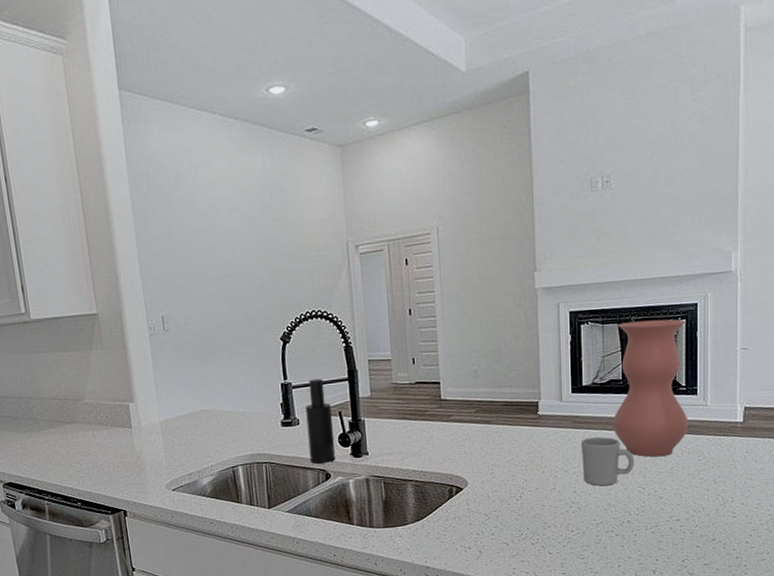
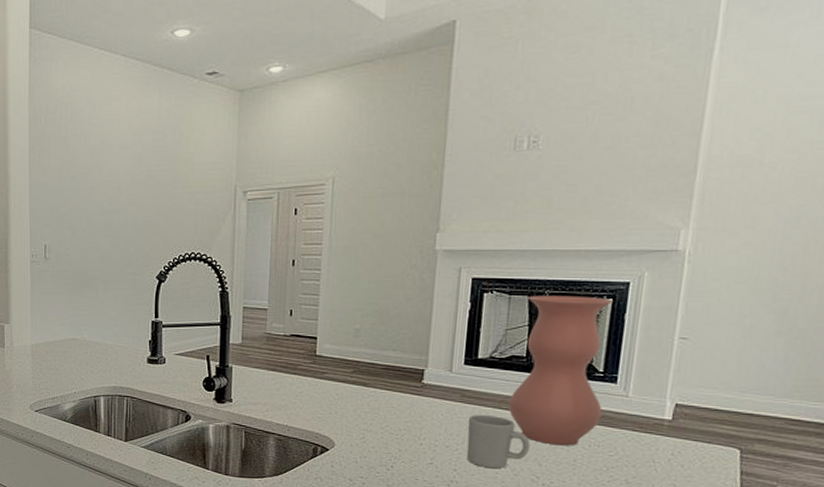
soap dispenser: present [305,378,336,464] -> none [172,320,199,405]

